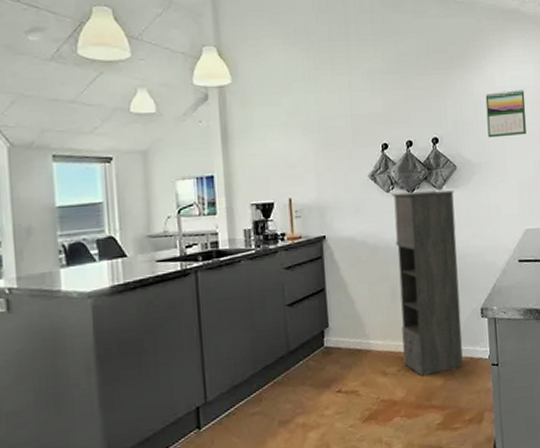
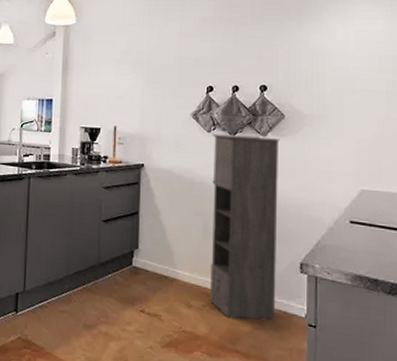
calendar: present [485,90,527,138] -> none [324,44,372,91]

